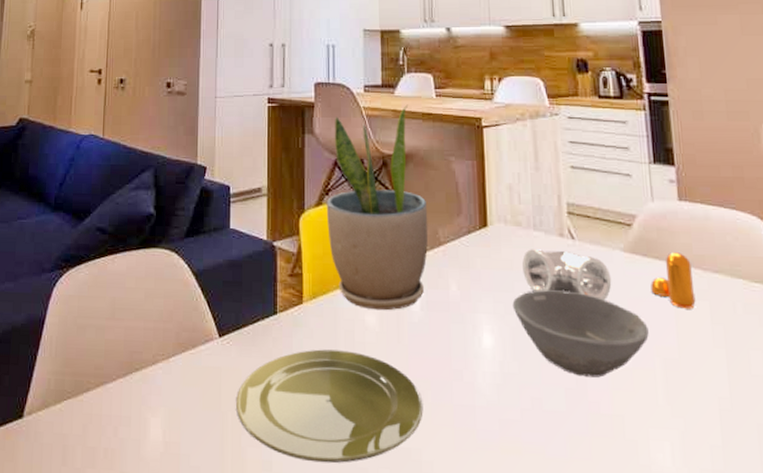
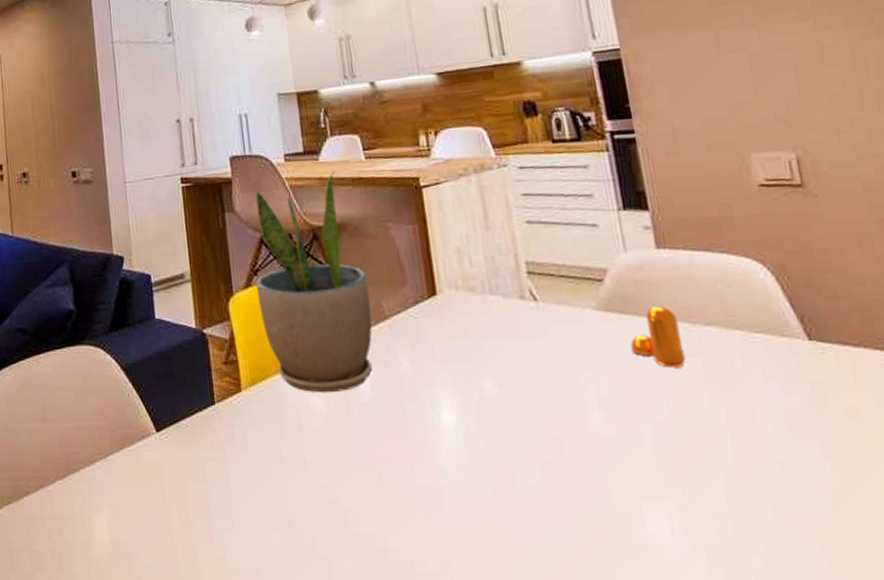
plate: present [236,349,423,464] -> none [181,437,384,555]
bowl: present [512,290,649,378] -> none [472,357,633,449]
pipe fitting: present [522,249,612,301] -> none [480,315,586,366]

